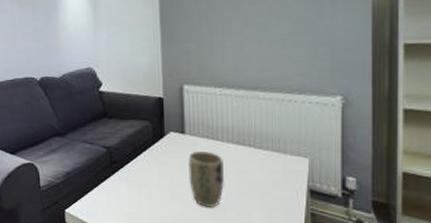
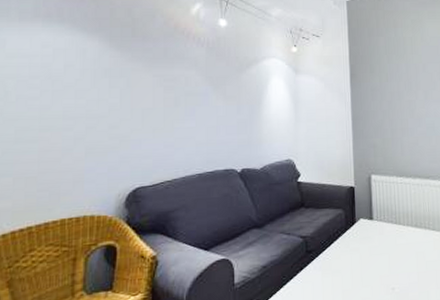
plant pot: present [188,150,224,208] -> none [376,235,406,290]

